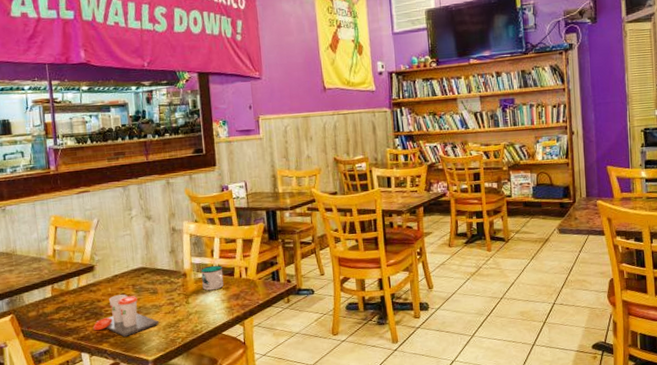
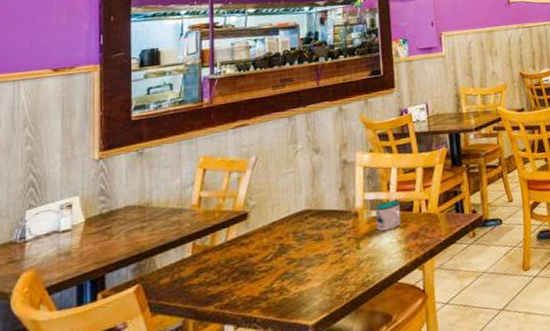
cup: present [93,294,160,337] -> none [241,245,324,299]

